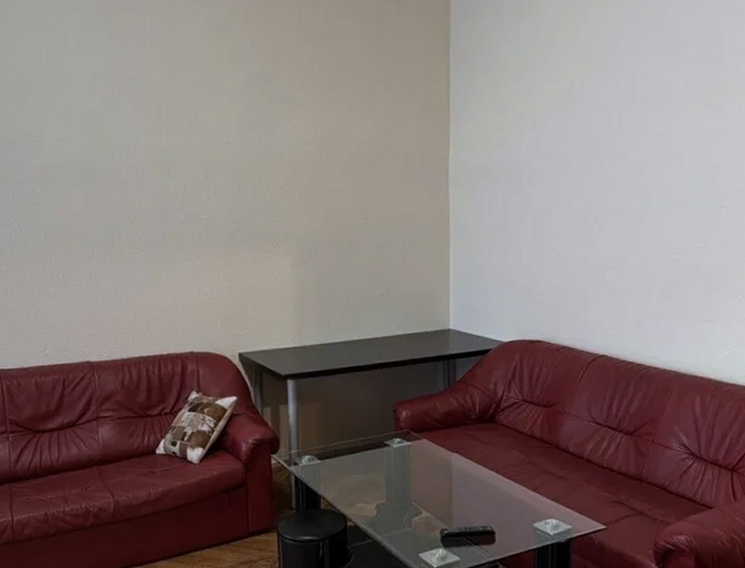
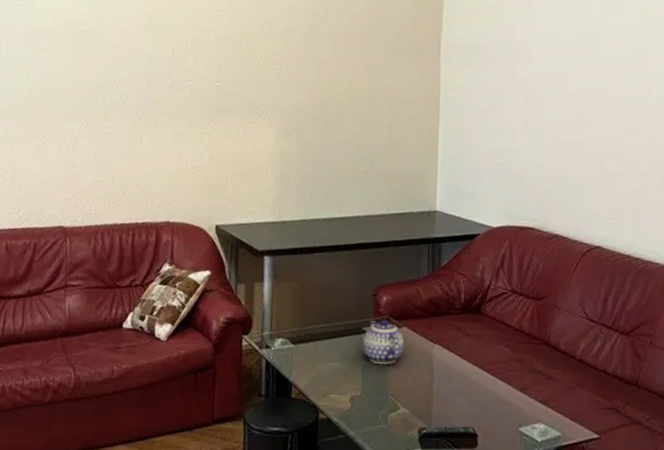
teapot: none [385,432,425,474] -> present [362,319,405,365]

